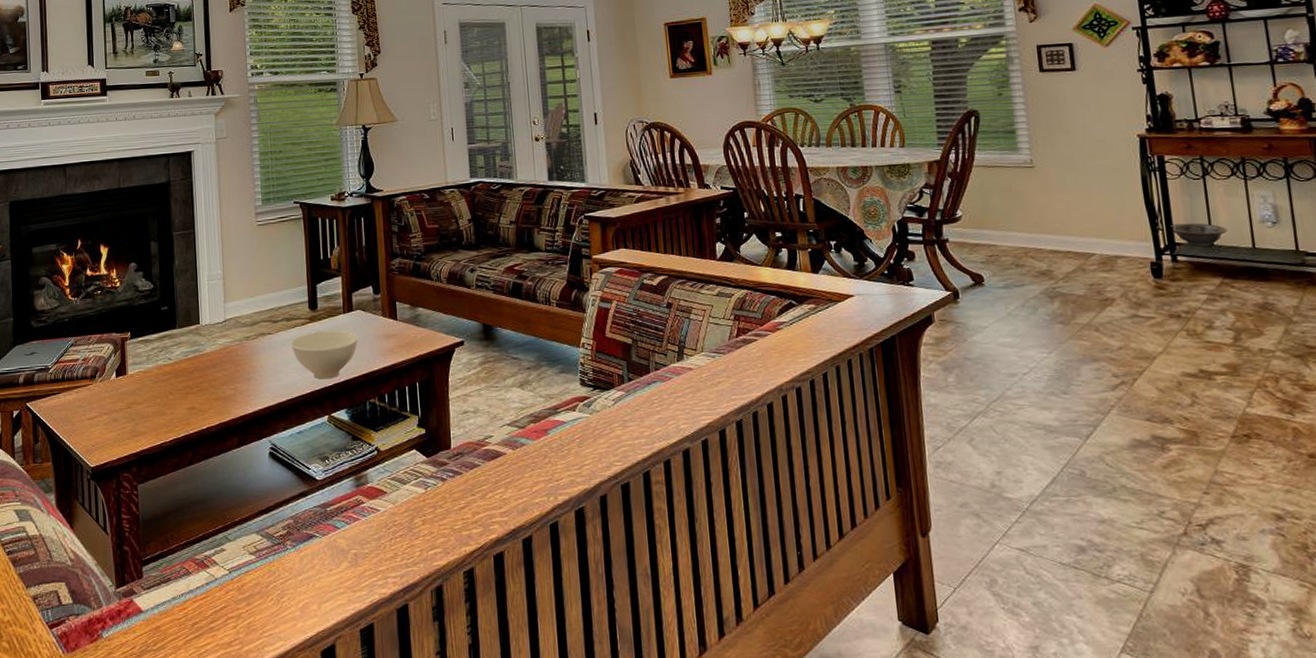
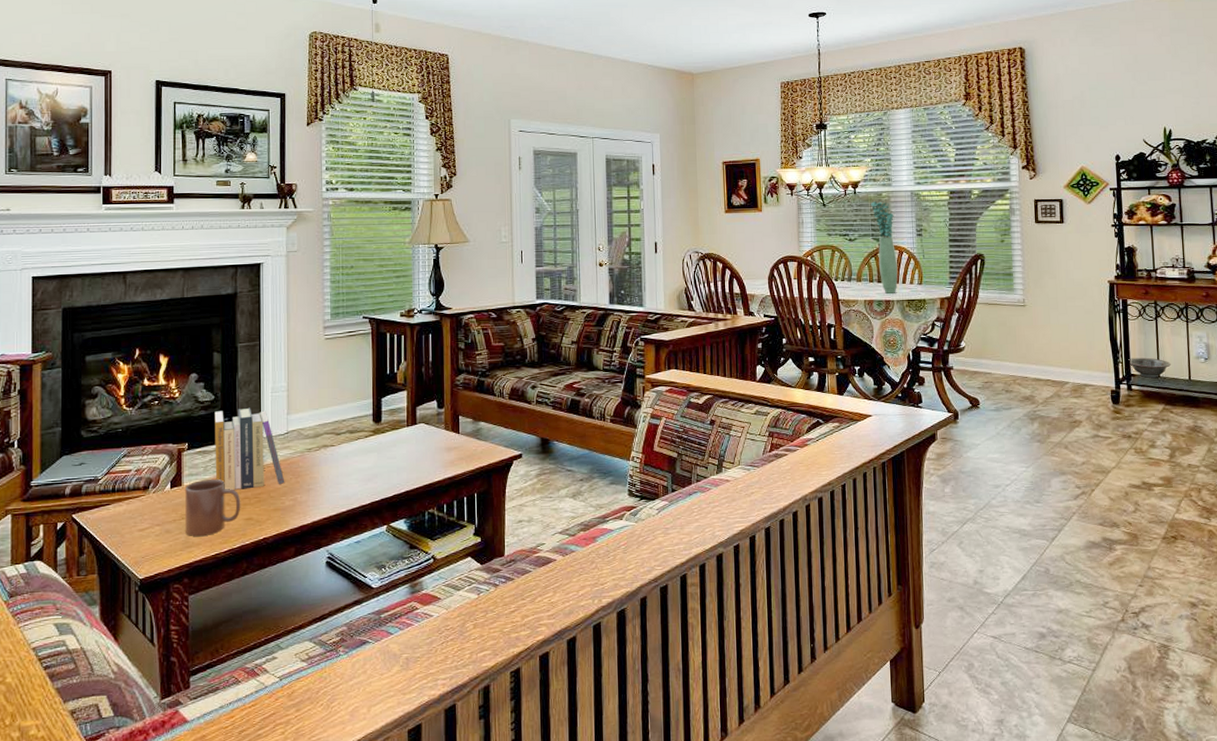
mug: none [130,367,184,425] -> present [184,478,241,536]
books: none [154,296,225,380] -> present [214,407,285,491]
bowl: present [289,330,359,379] -> none [352,442,422,490]
vase: none [837,54,875,159] -> present [870,198,898,294]

